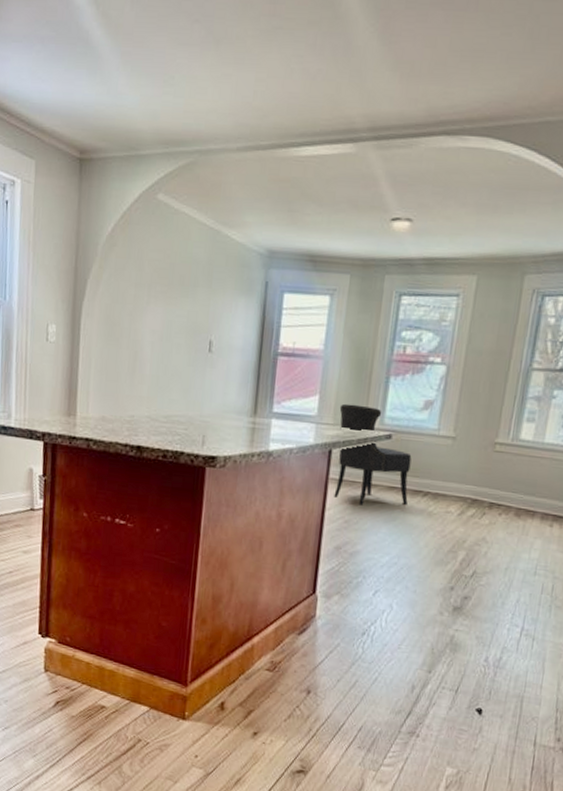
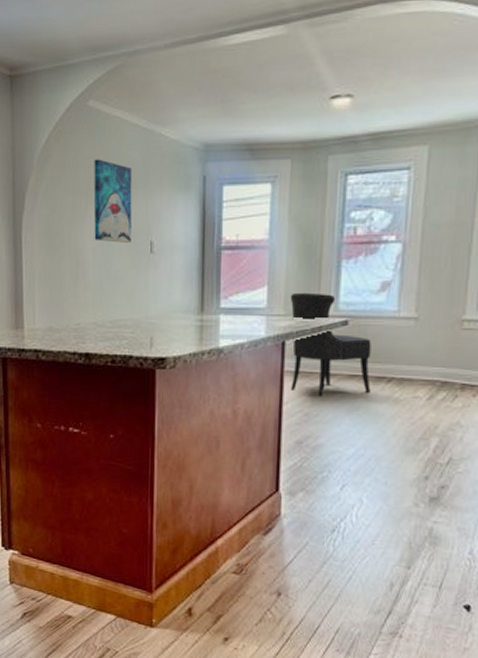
wall art: none [154,253,197,341] -> present [93,159,133,244]

